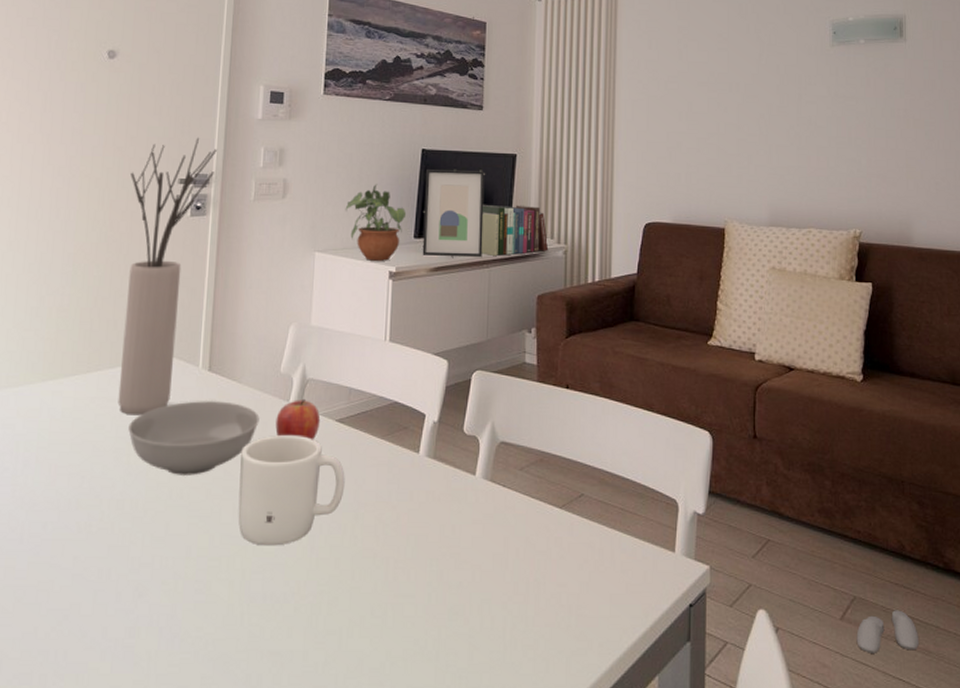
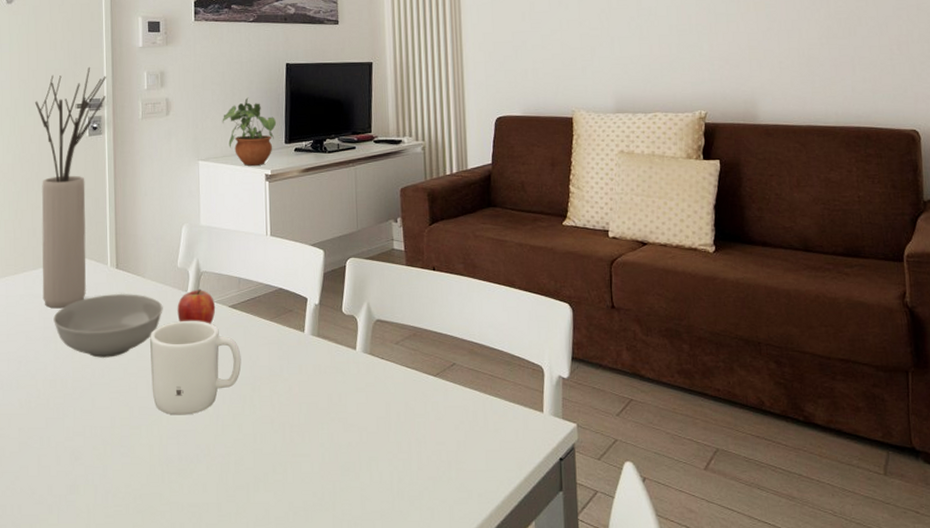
picture frame: present [422,169,486,258] -> none [291,78,348,159]
books: present [481,204,549,256] -> none [345,108,408,155]
slippers: present [856,610,919,653] -> none [720,460,782,500]

